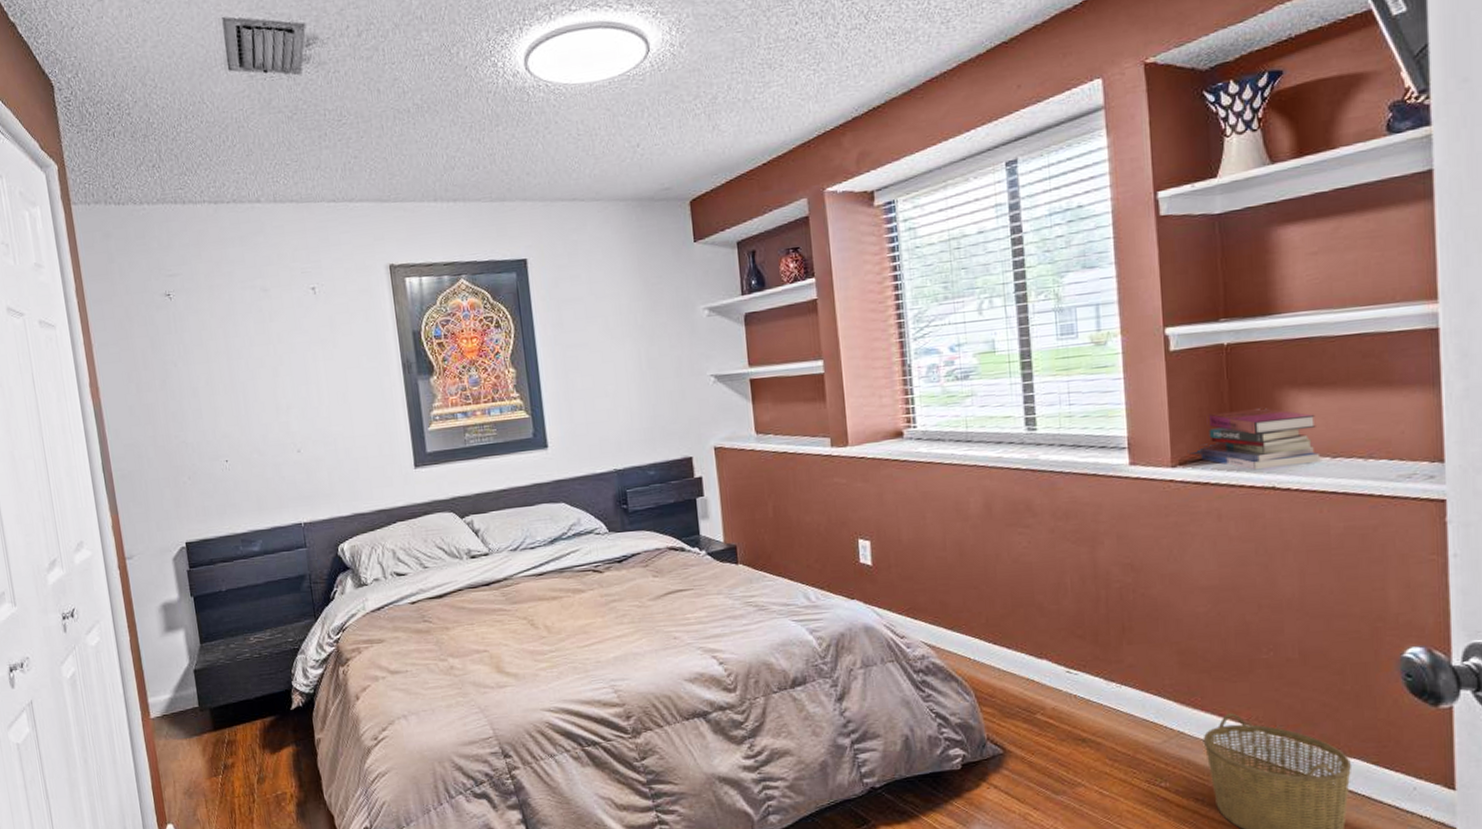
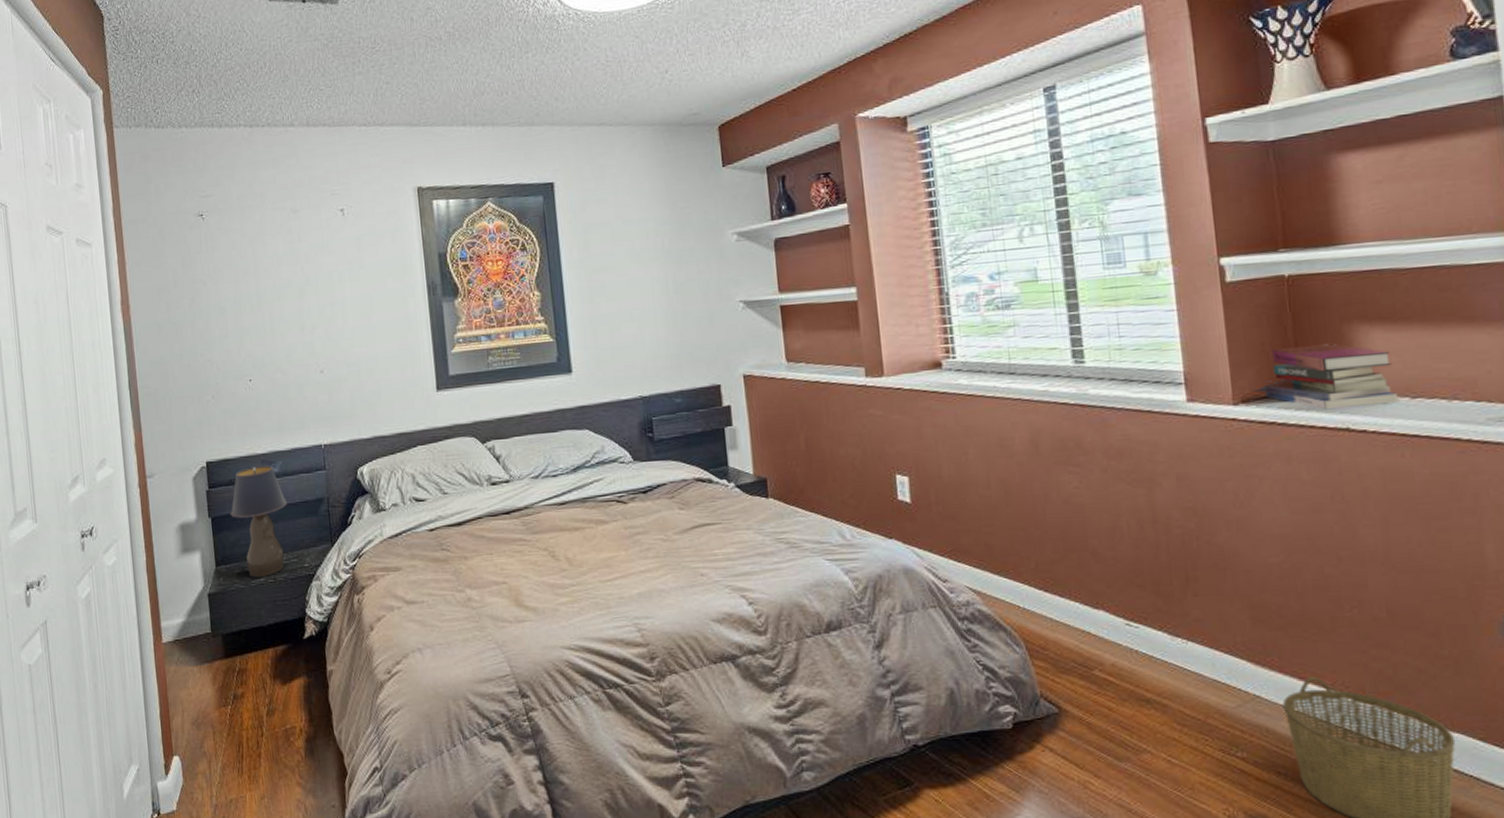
table lamp: none [212,544,269,654] -> present [230,465,287,578]

